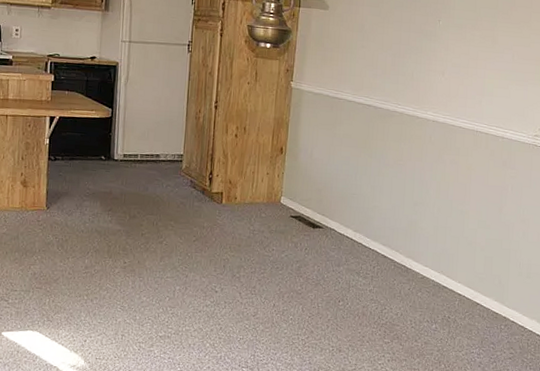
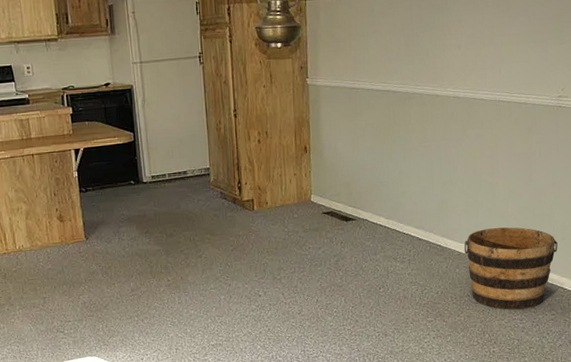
bucket: none [428,256,522,344] -> present [464,227,558,310]

